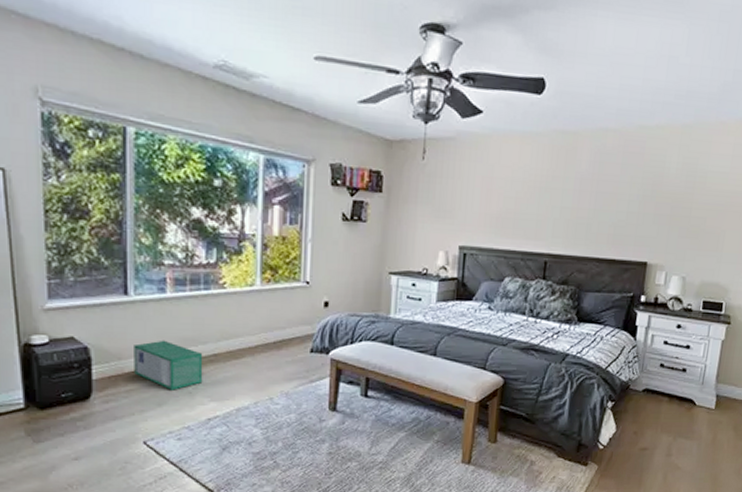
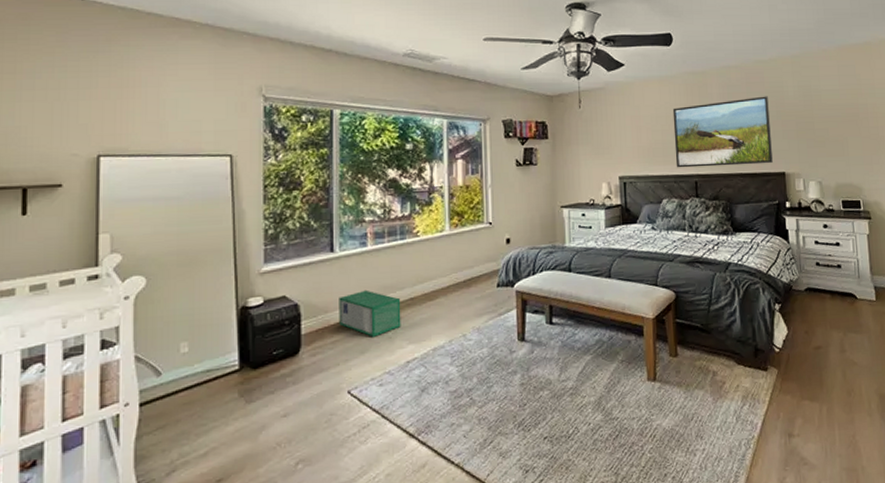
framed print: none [525,170,645,251] -> present [672,96,773,168]

